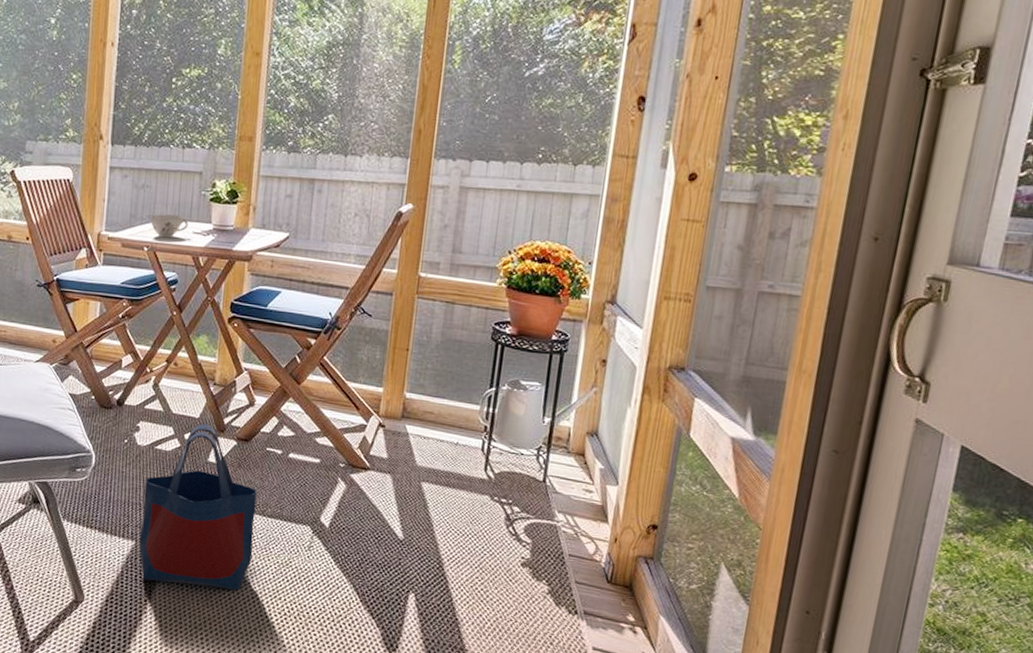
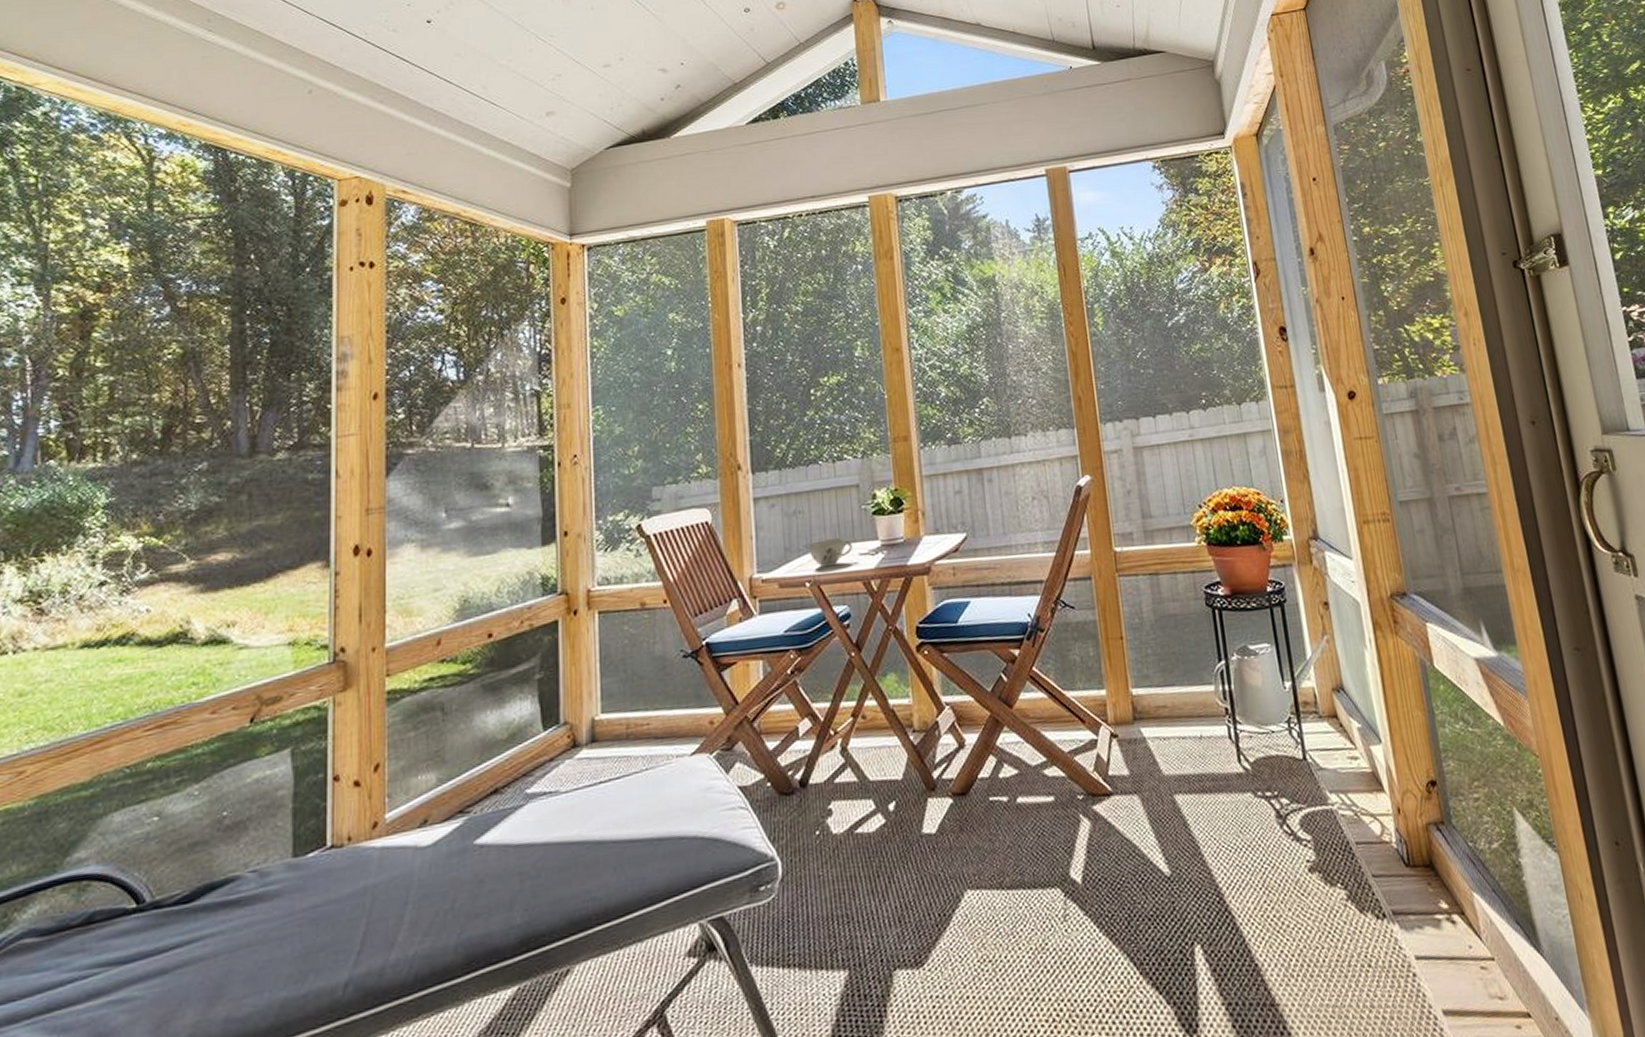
tote bag: present [139,423,257,590] -> none [849,784,1000,1024]

